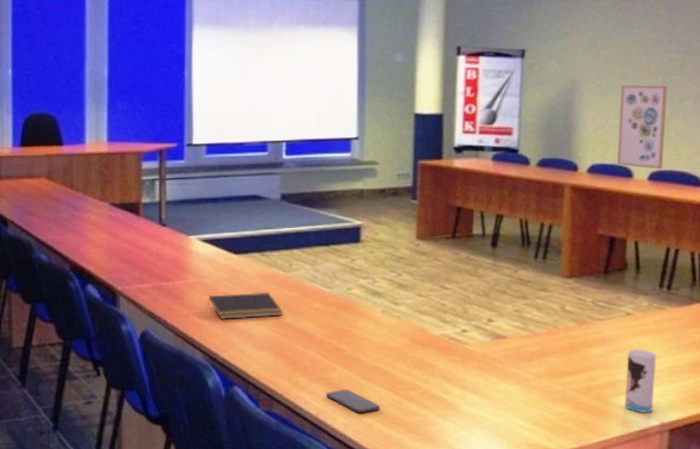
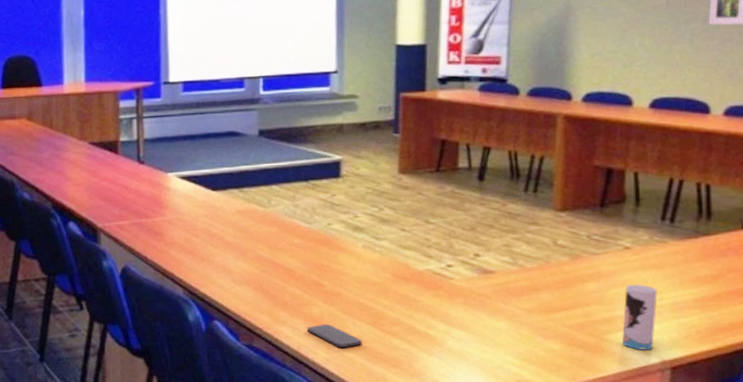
notepad: present [207,293,283,320] -> none [186,228,262,256]
wall art: present [616,85,667,170] -> none [614,7,672,97]

